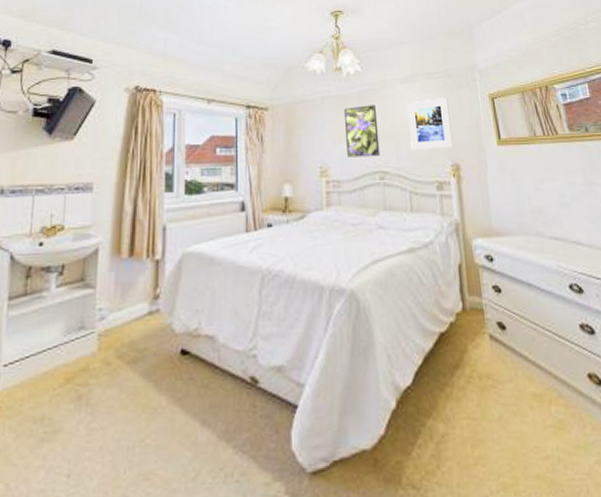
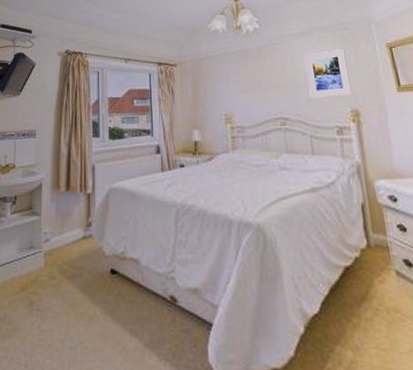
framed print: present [343,105,380,157] -> none [244,58,281,106]

